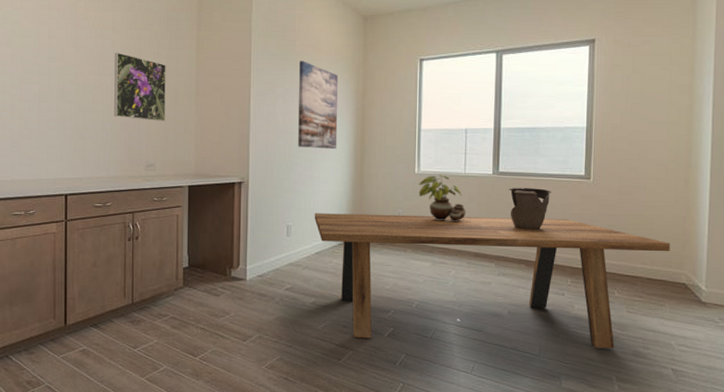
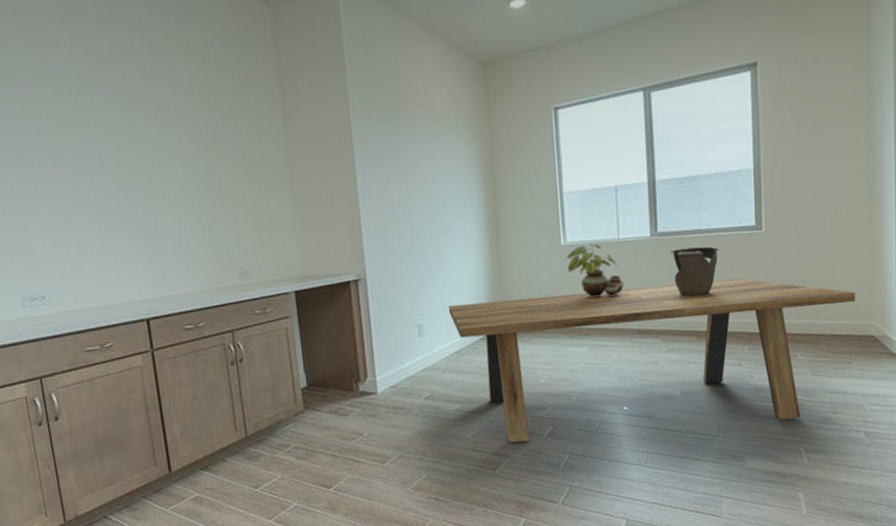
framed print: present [114,52,166,122] -> none [182,137,257,219]
wall art: present [298,60,338,149] -> none [411,124,467,230]

